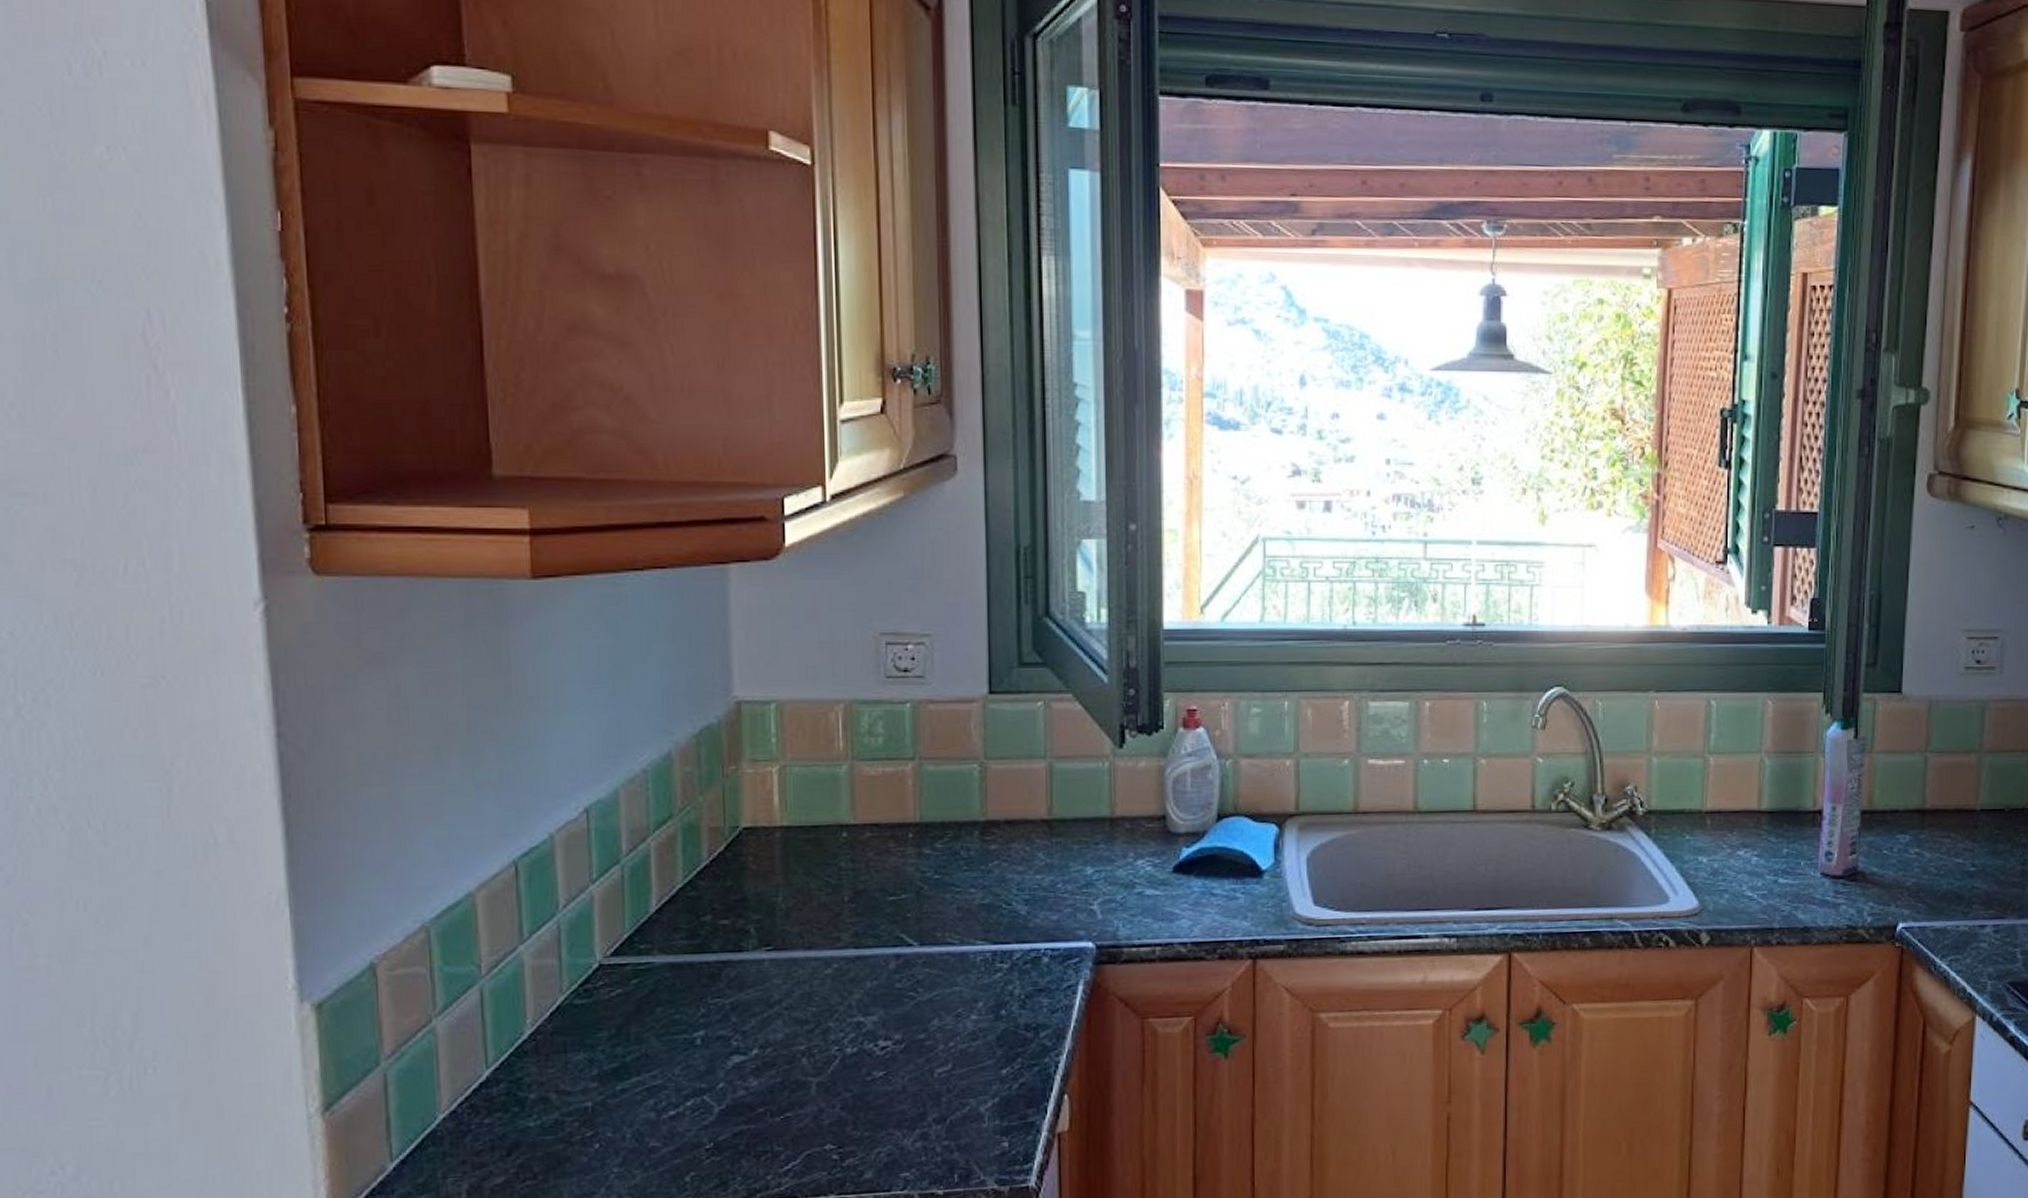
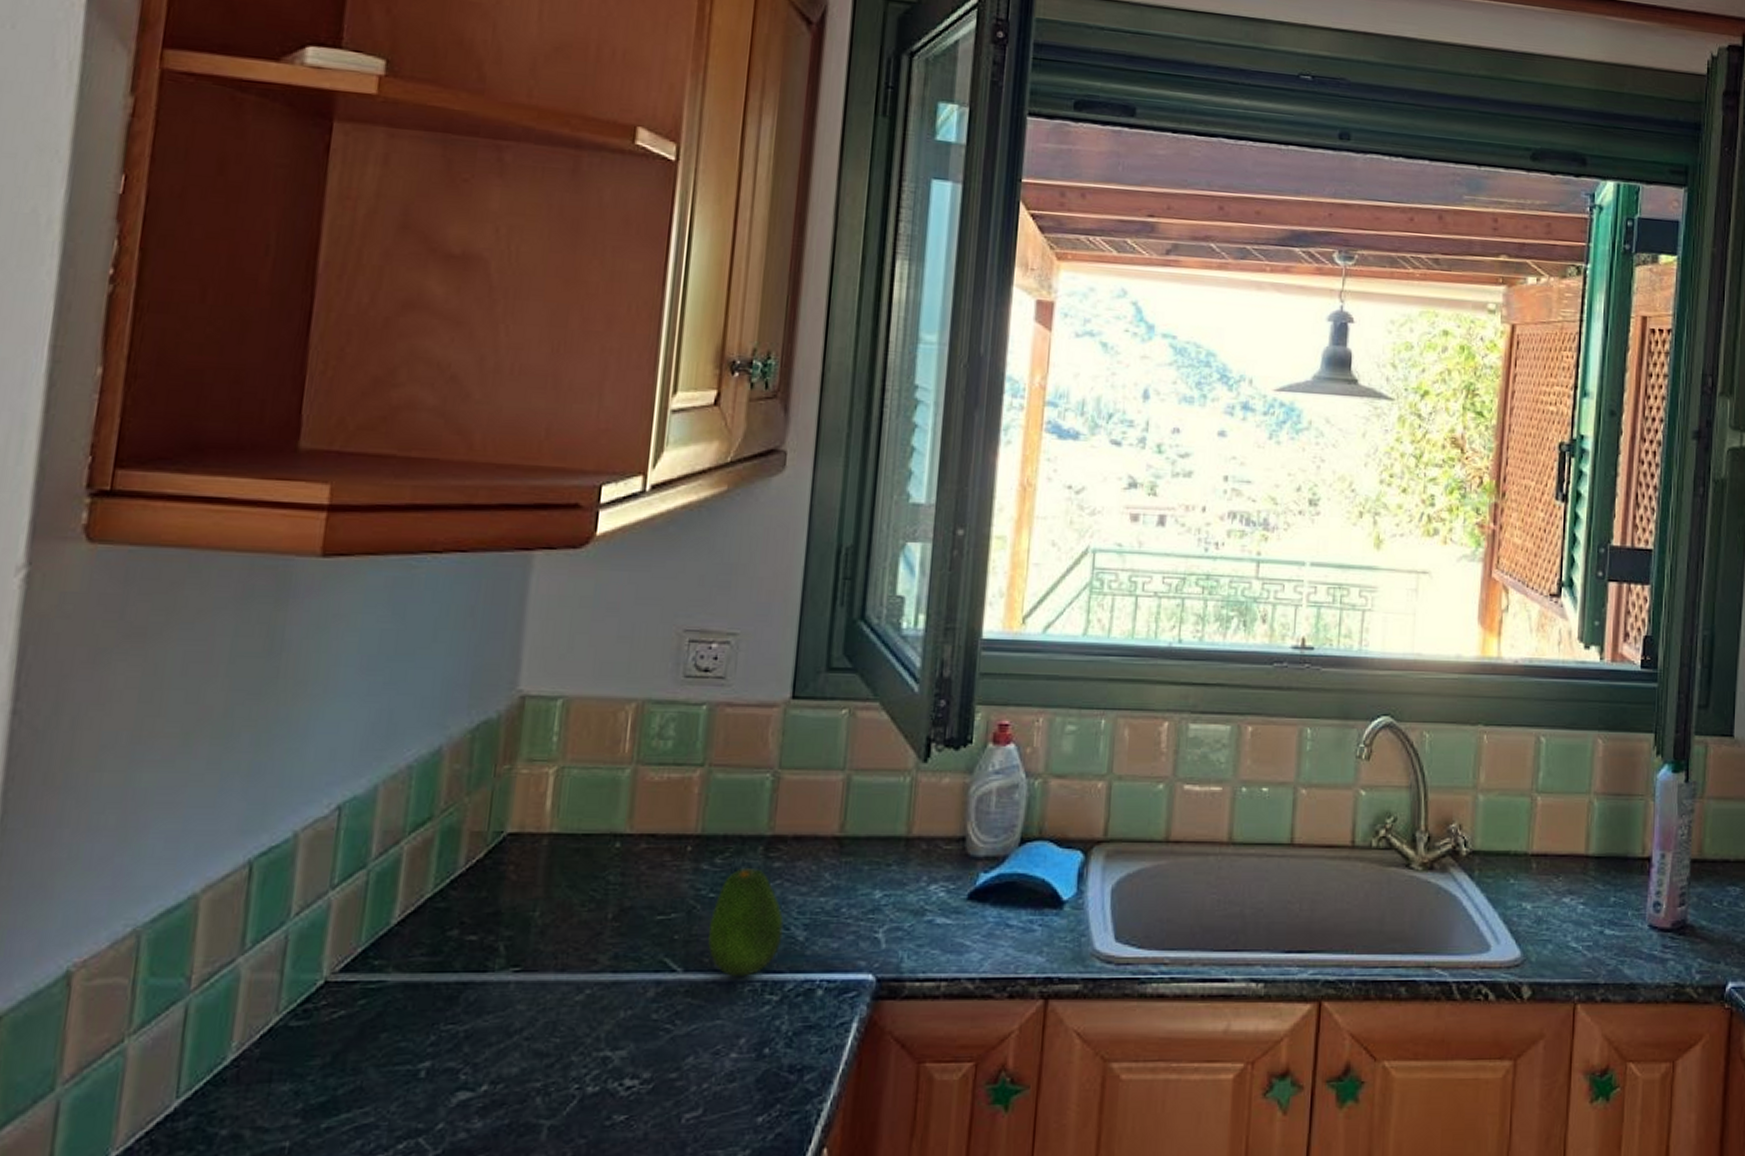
fruit: none [937,850,1006,948] -> present [707,867,784,976]

